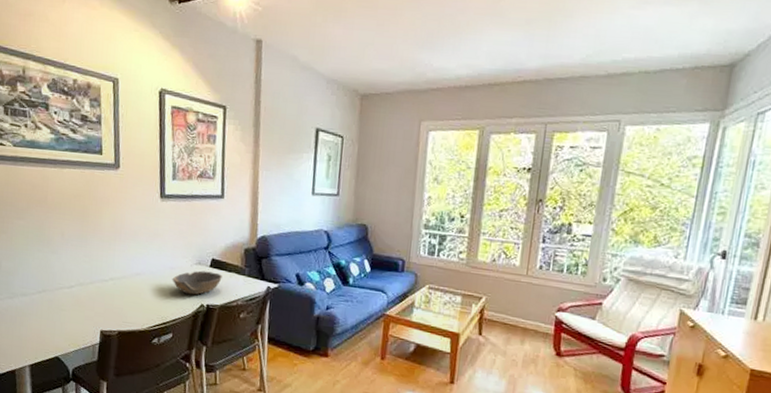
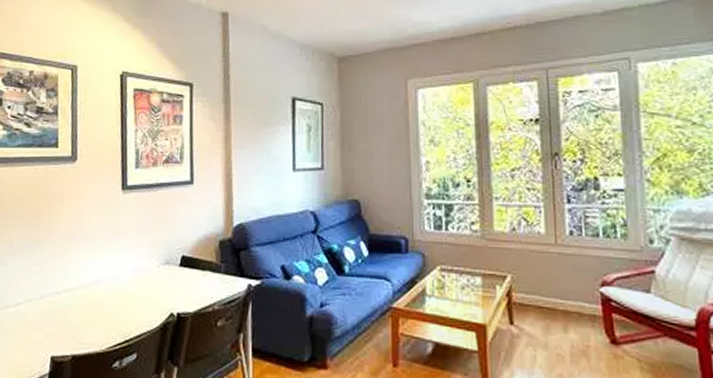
bowl: present [172,270,222,295] -> none [136,271,194,303]

